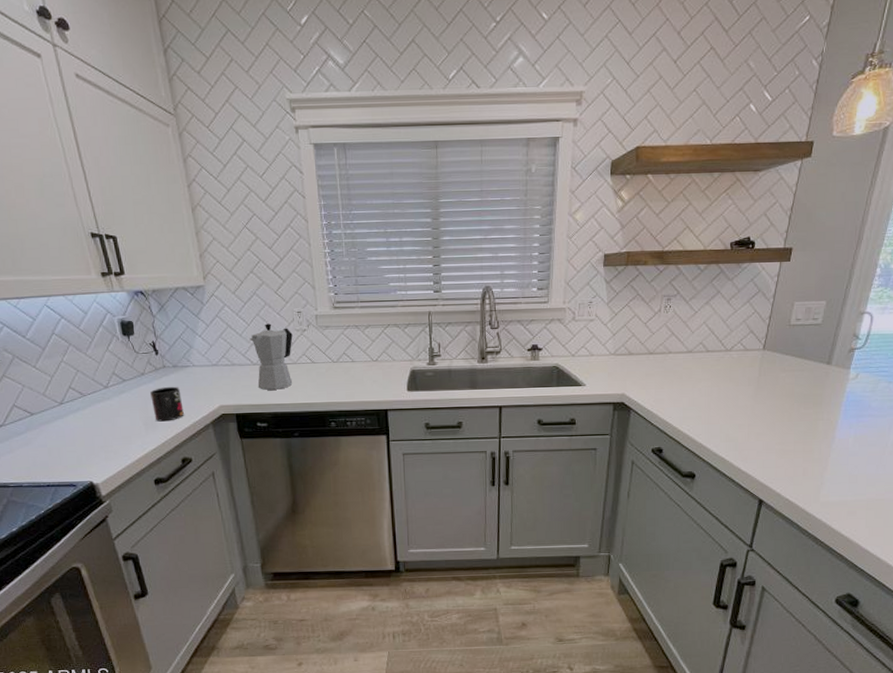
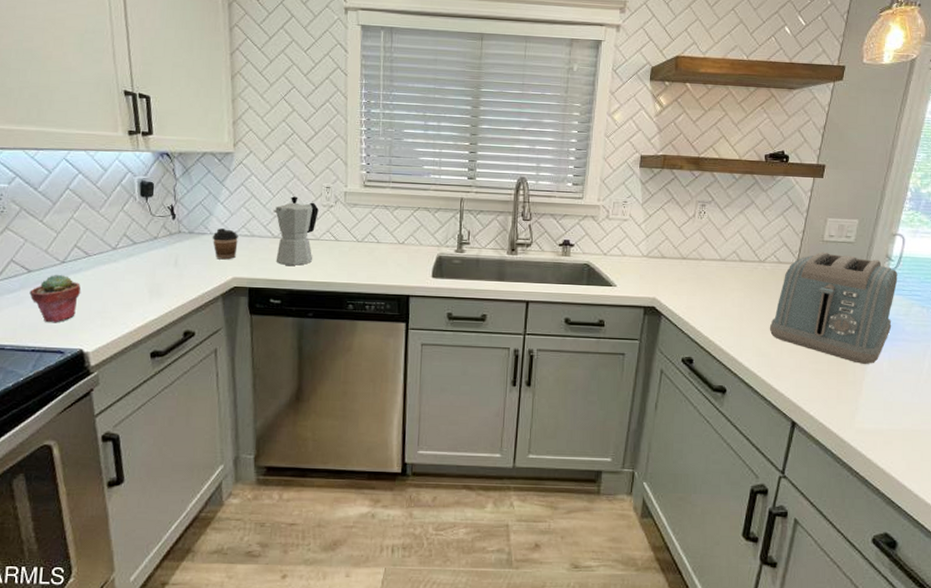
potted succulent: none [35,415,82,460] -> present [29,274,81,323]
mug: present [150,386,184,422] -> none [160,253,194,290]
coffee cup: none [195,359,221,390] -> present [212,227,238,260]
toaster: none [736,335,865,441] -> present [769,251,898,364]

